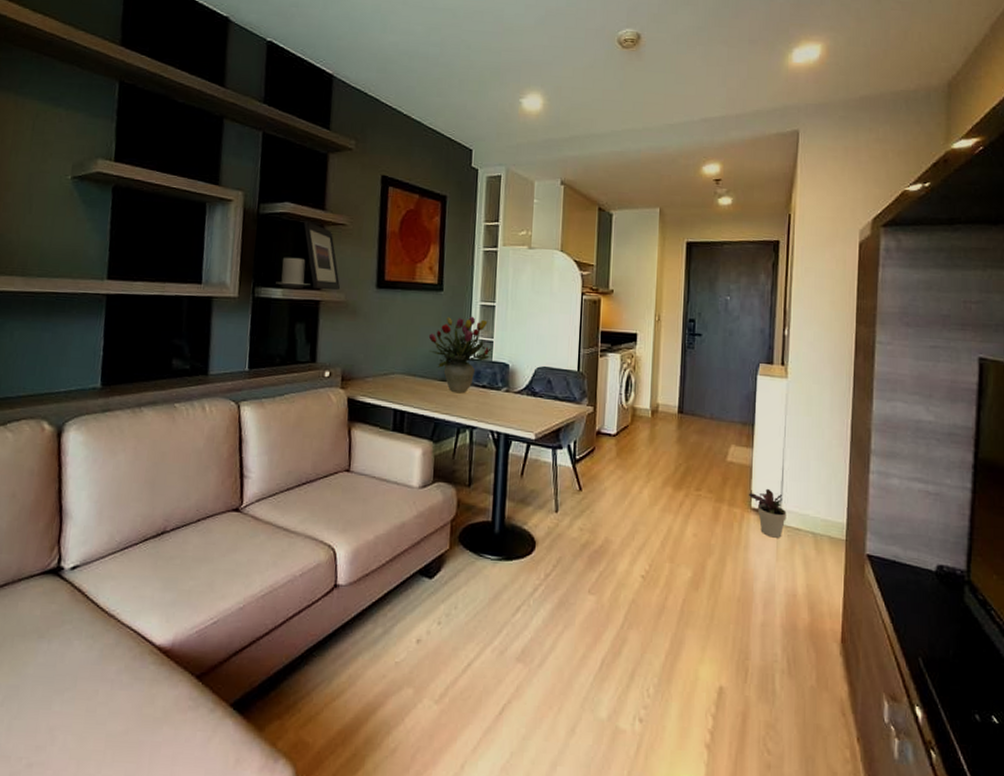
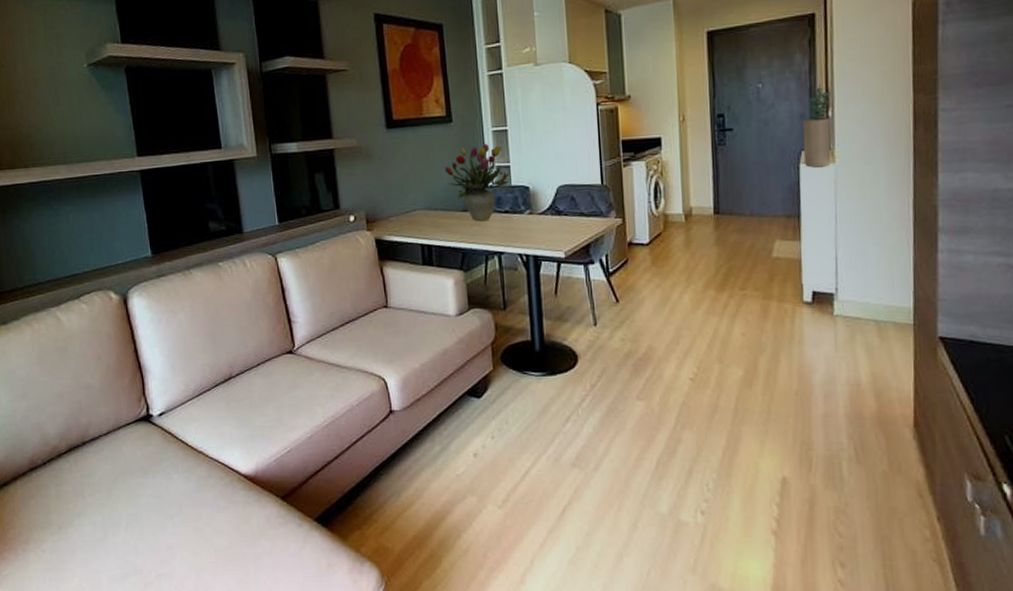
candle: present [276,257,310,289] -> none [289,109,322,141]
picture frame: present [304,220,340,290] -> none [306,71,351,139]
potted plant: present [748,488,787,538] -> none [798,280,844,329]
vase: none [761,305,787,381] -> present [803,84,832,168]

